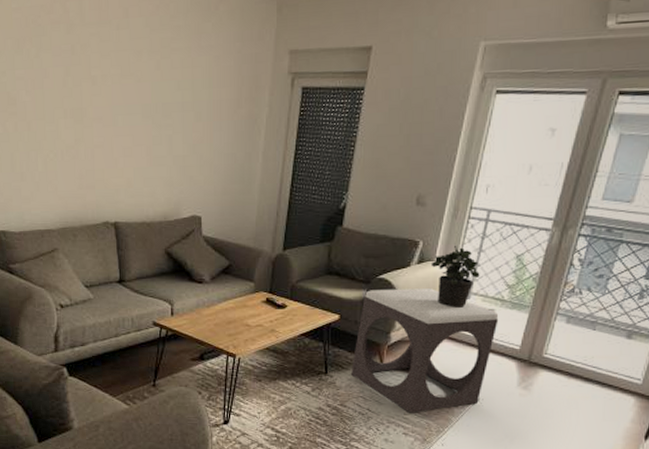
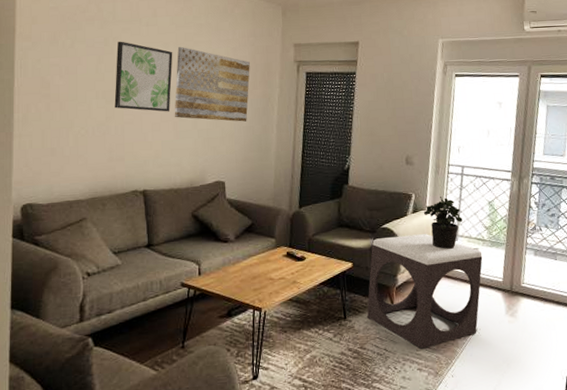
wall art: none [83,49,147,135] -> present [114,41,173,112]
wall art: none [147,54,235,148] -> present [174,46,250,122]

